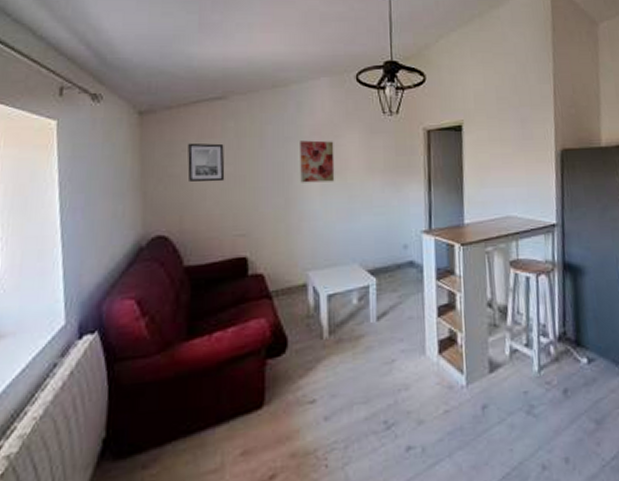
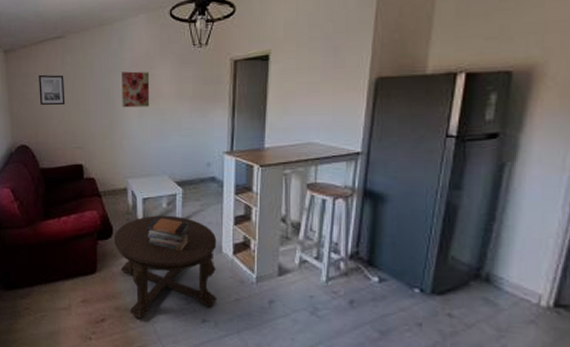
coffee table: none [289,313,424,464] -> present [114,215,217,319]
book stack: none [333,317,387,360] -> present [147,217,190,252]

